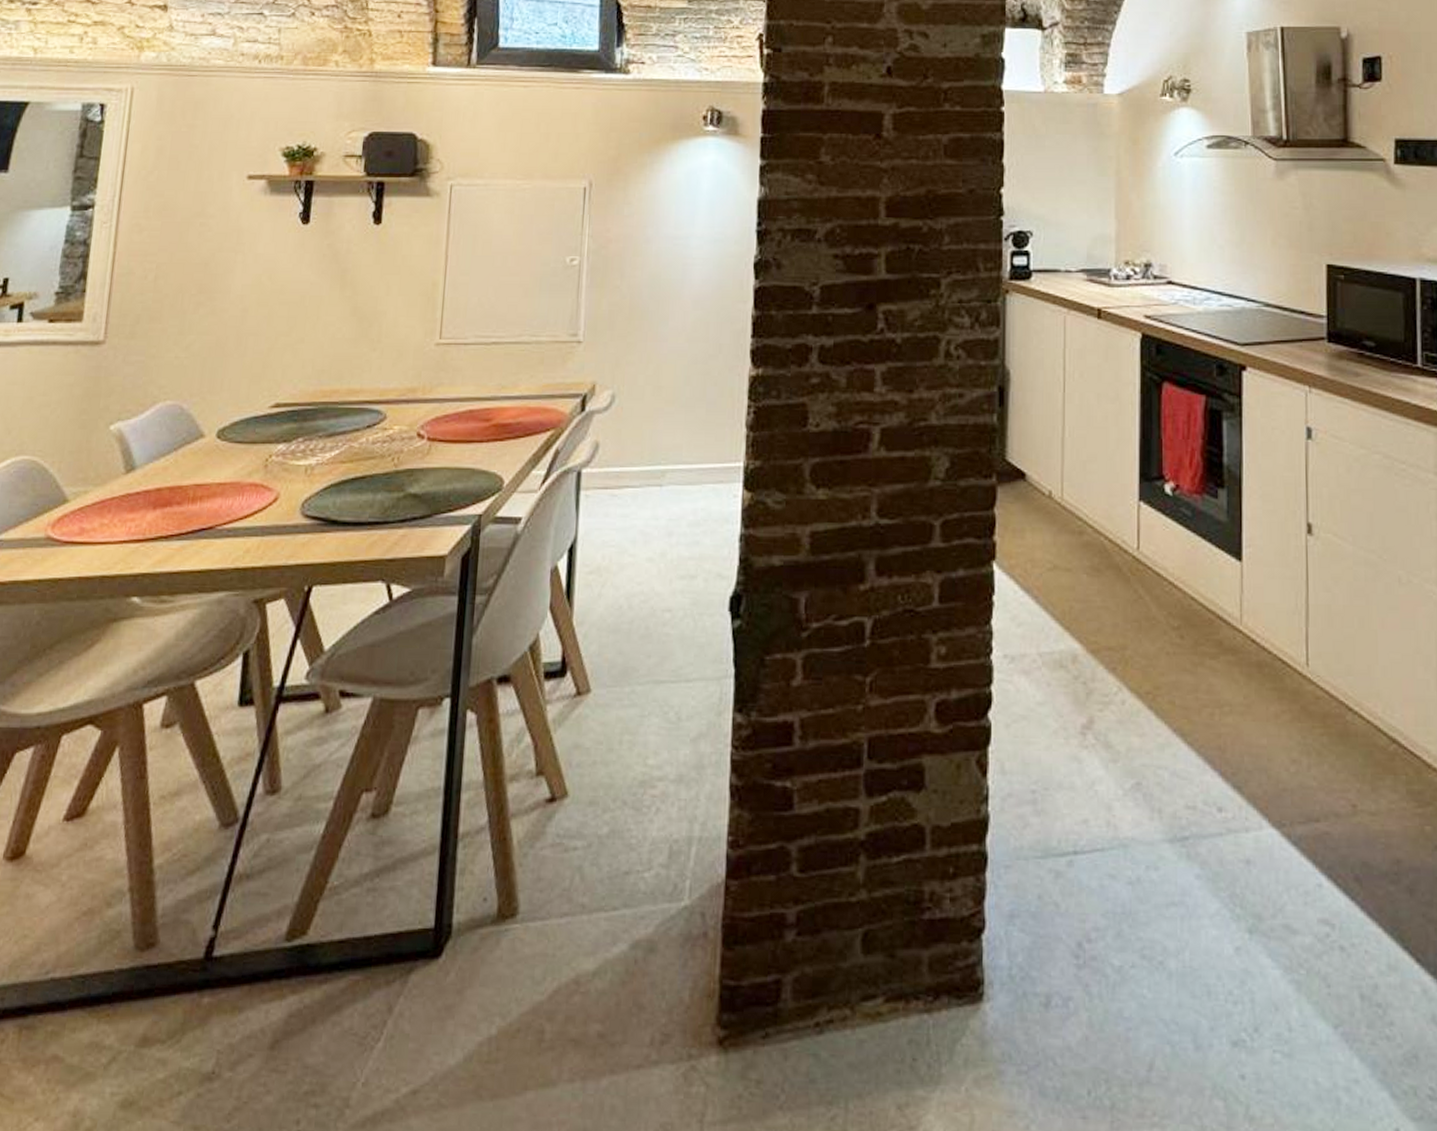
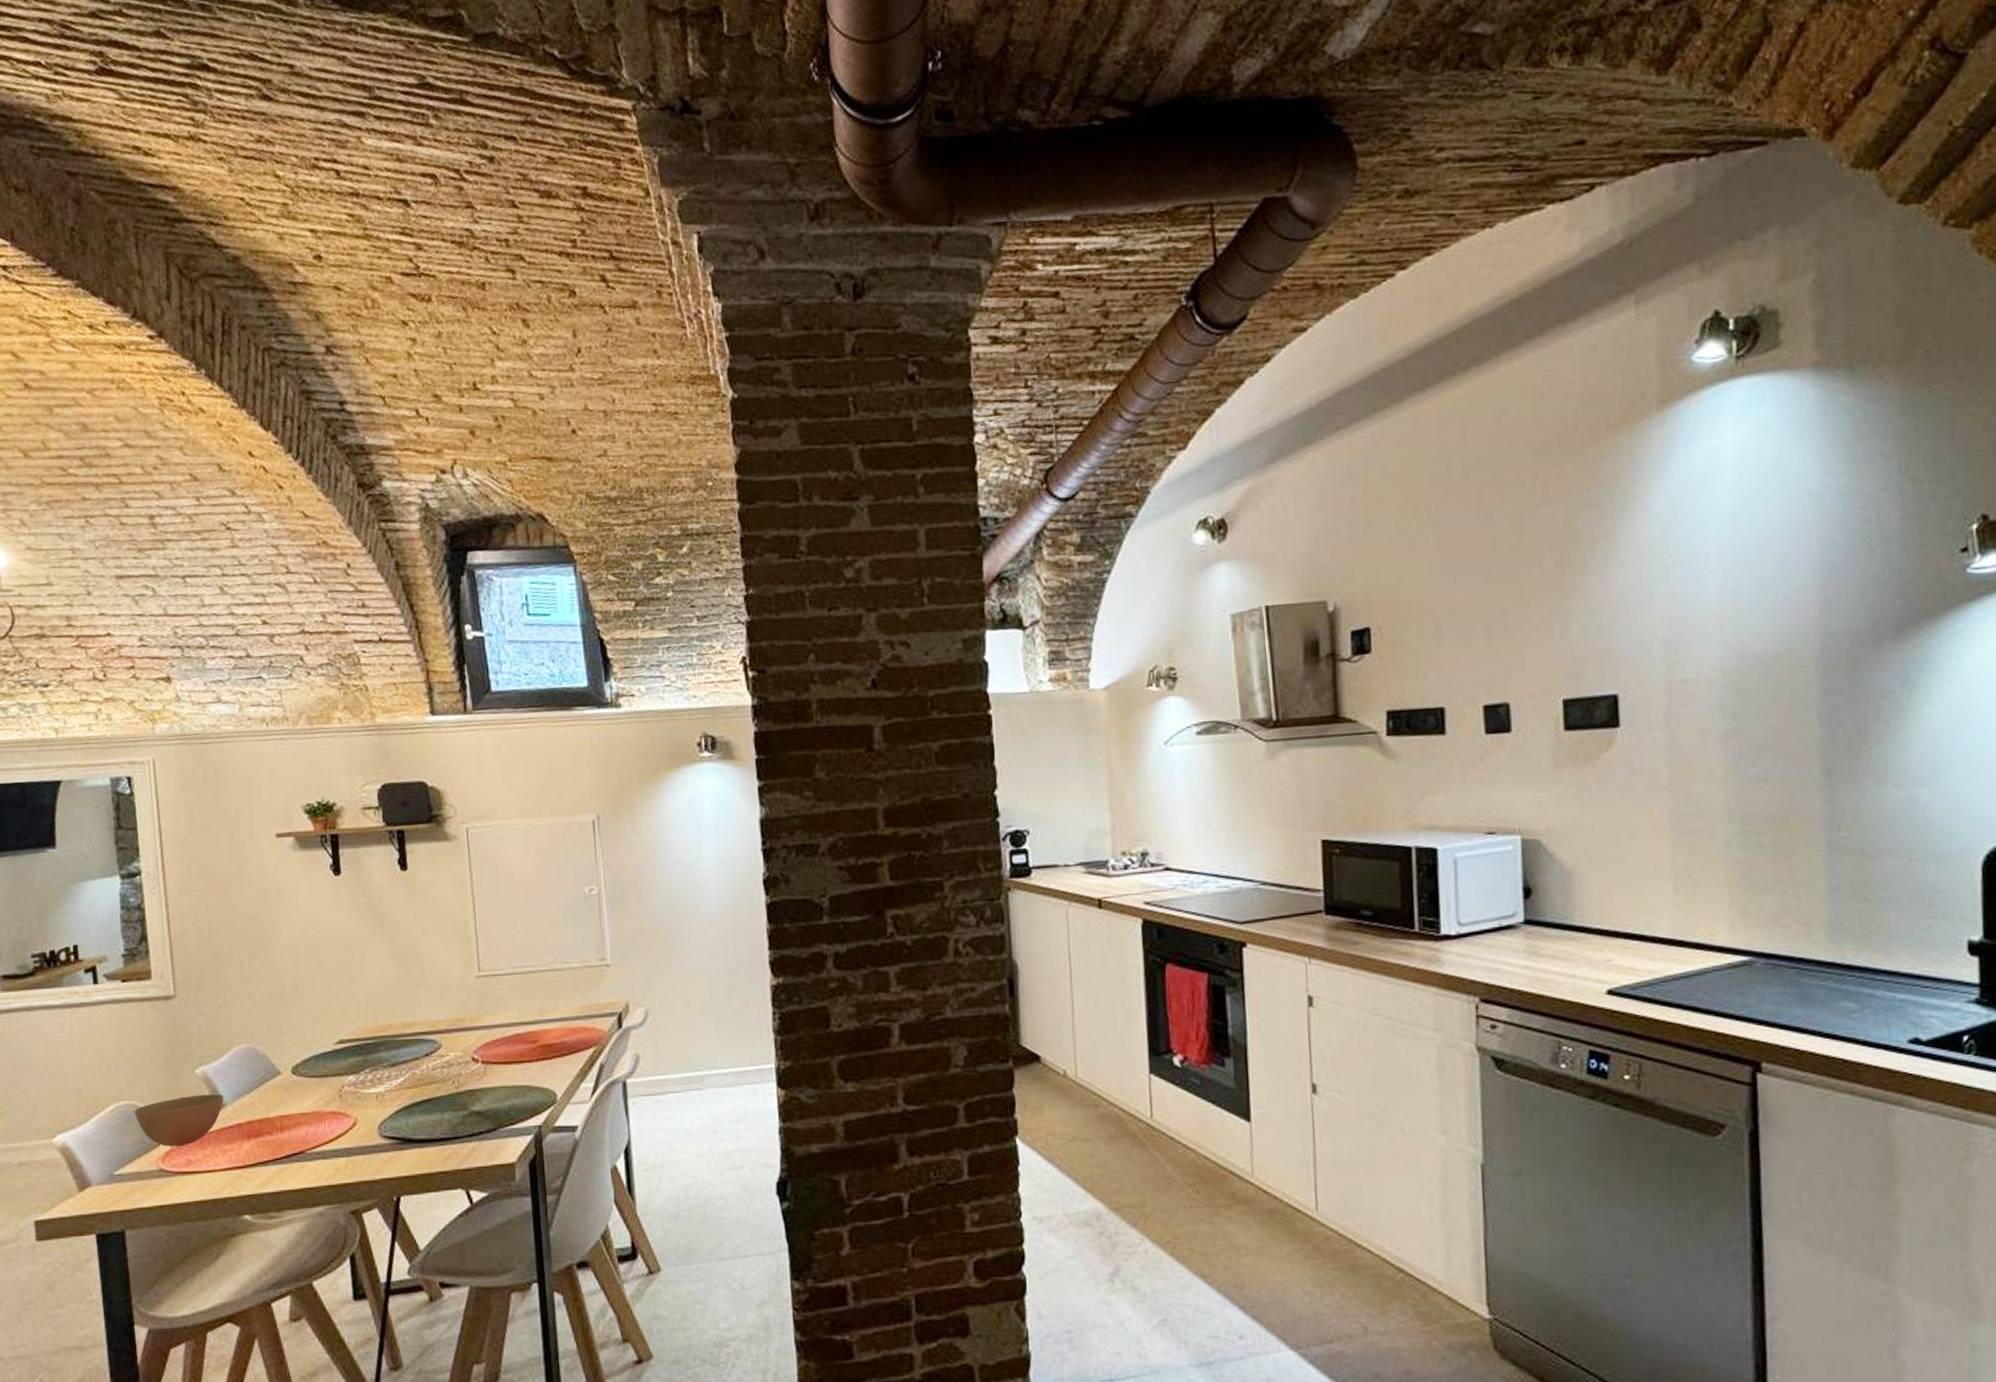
bowl: none [32,454,136,512] -> present [134,1094,224,1147]

